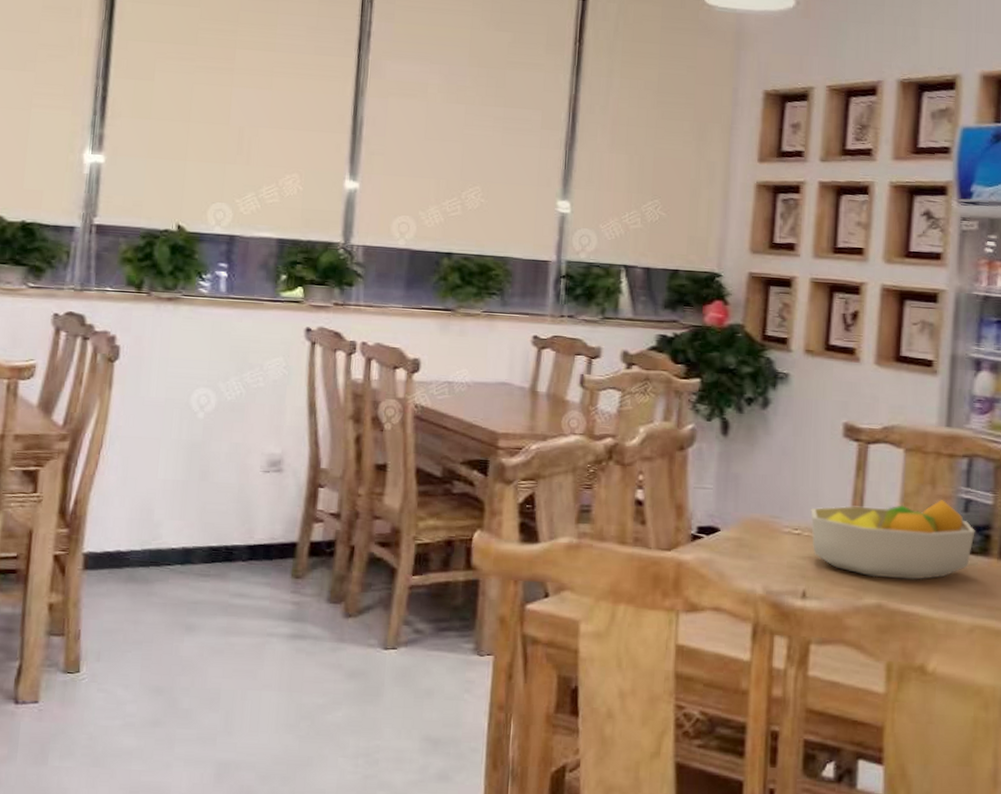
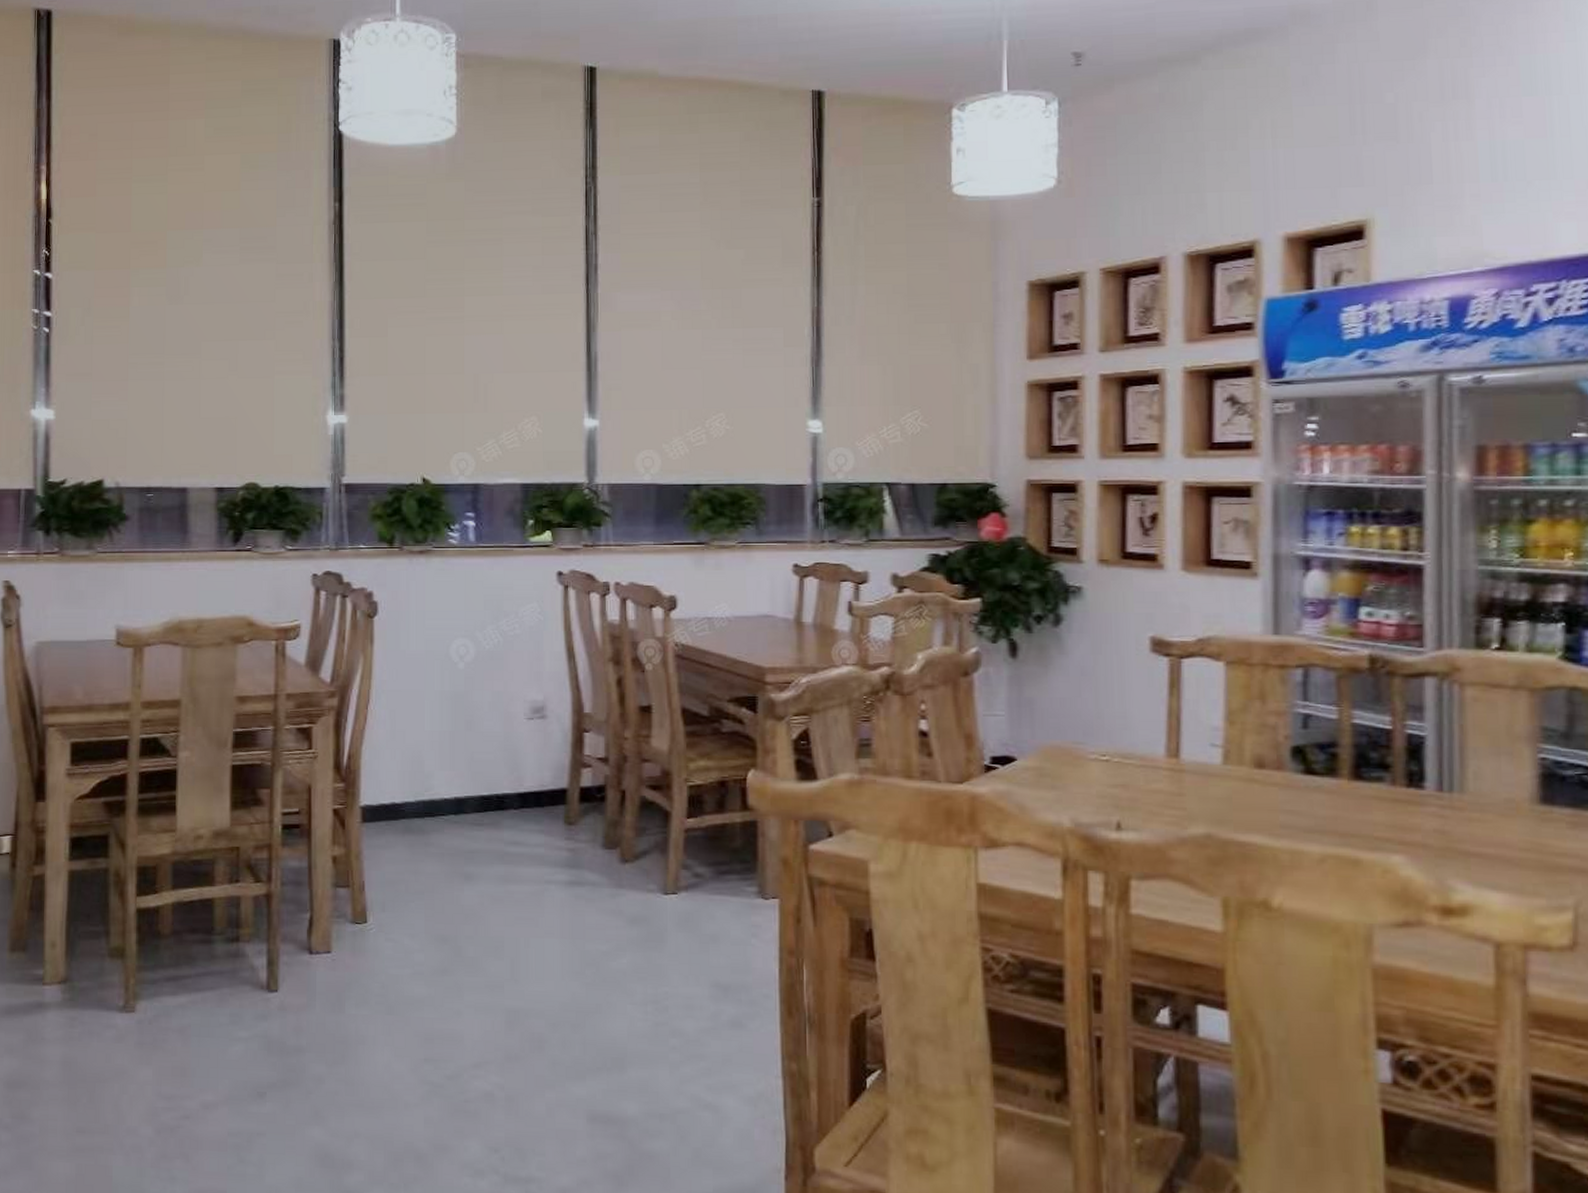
fruit bowl: present [810,500,975,580] -> none [1119,716,1319,806]

